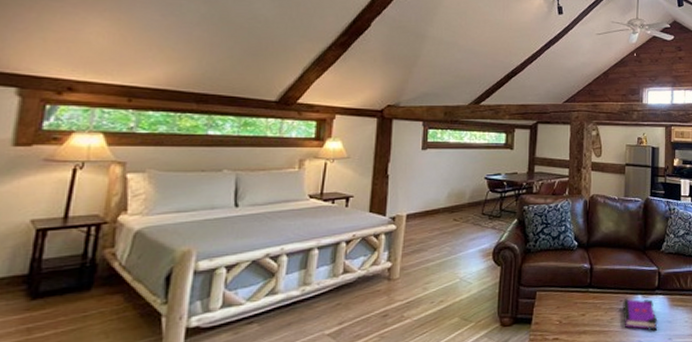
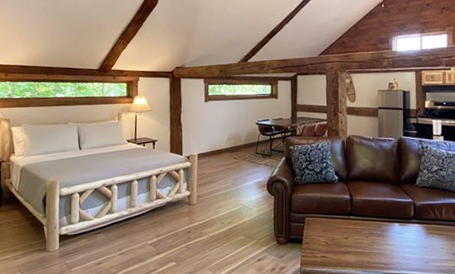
board game: present [623,298,658,332] -> none [381,226,415,256]

